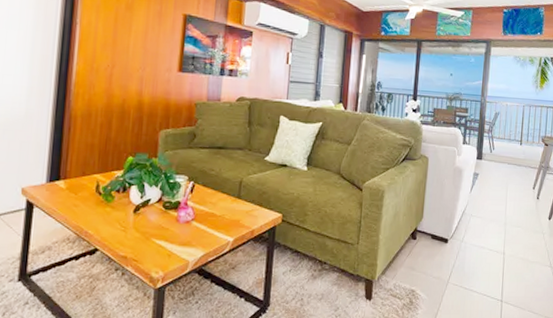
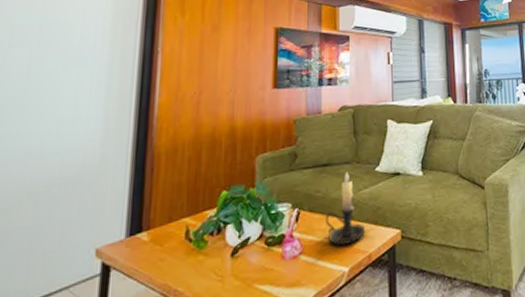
candle holder: none [216,157,252,219] -> present [326,172,366,246]

